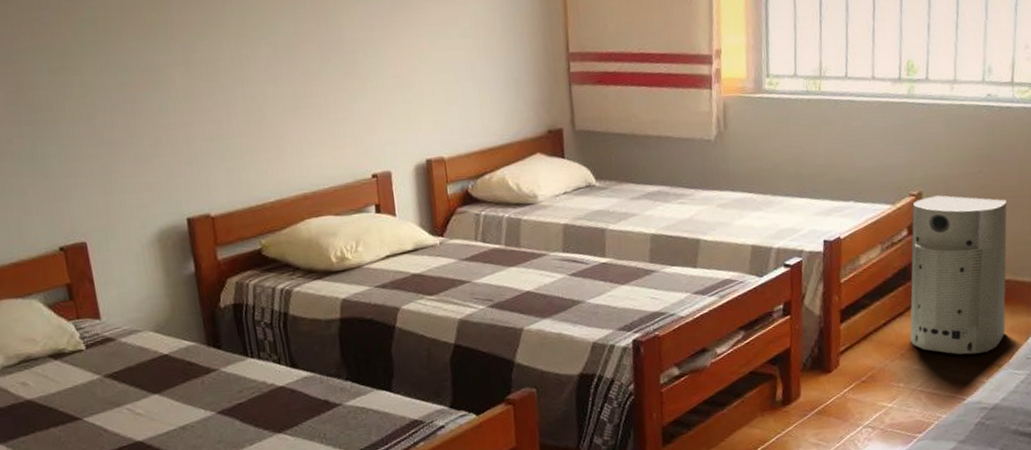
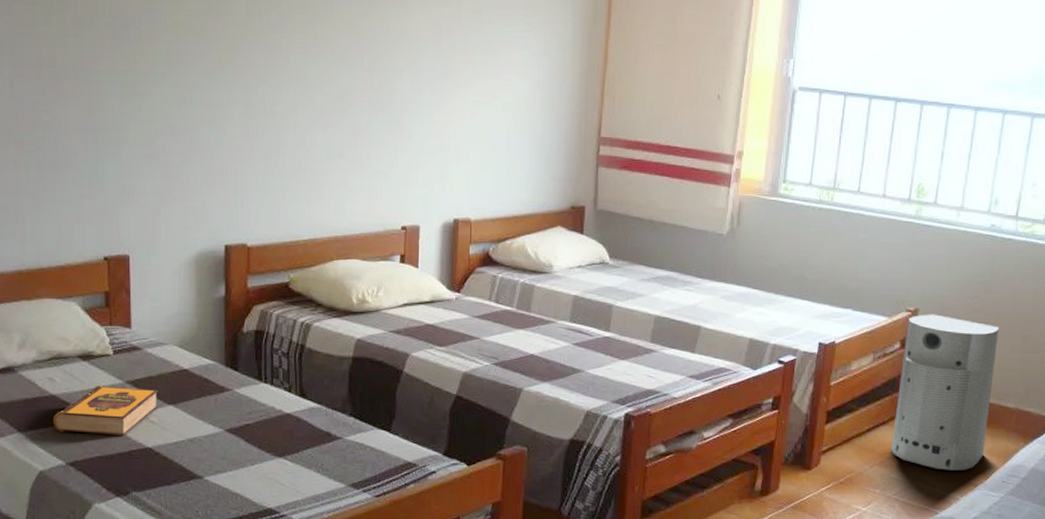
hardback book: none [32,379,143,438] -> present [52,385,159,436]

